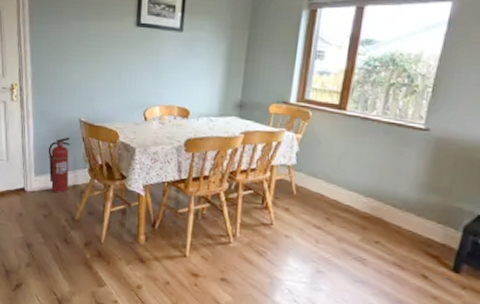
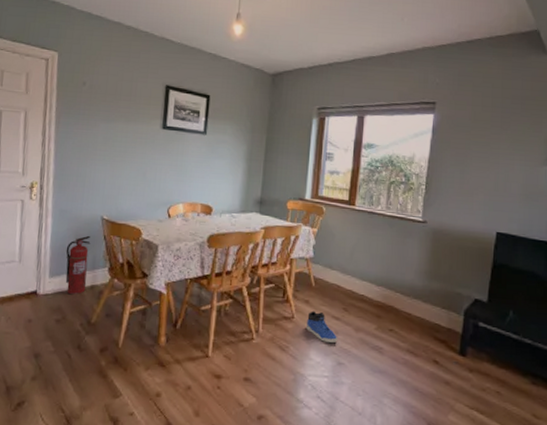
sneaker: none [284,218,319,252] -> present [305,311,338,344]

